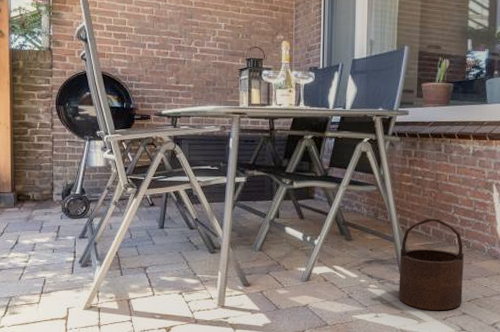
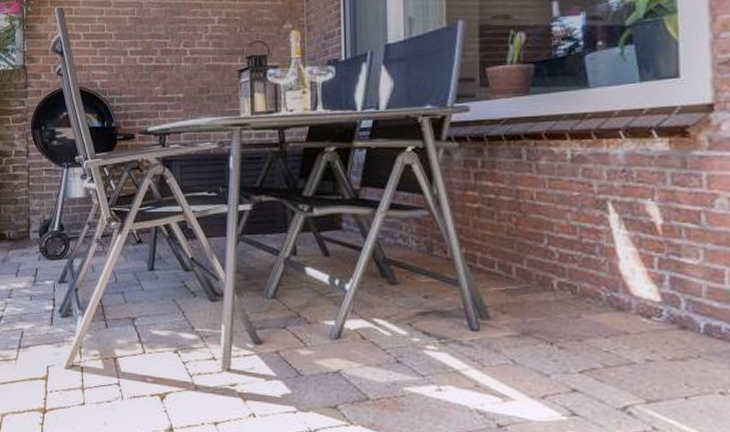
wooden bucket: present [398,218,464,310] -> none [468,252,570,385]

